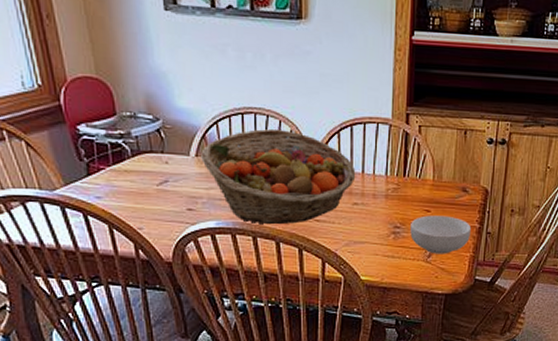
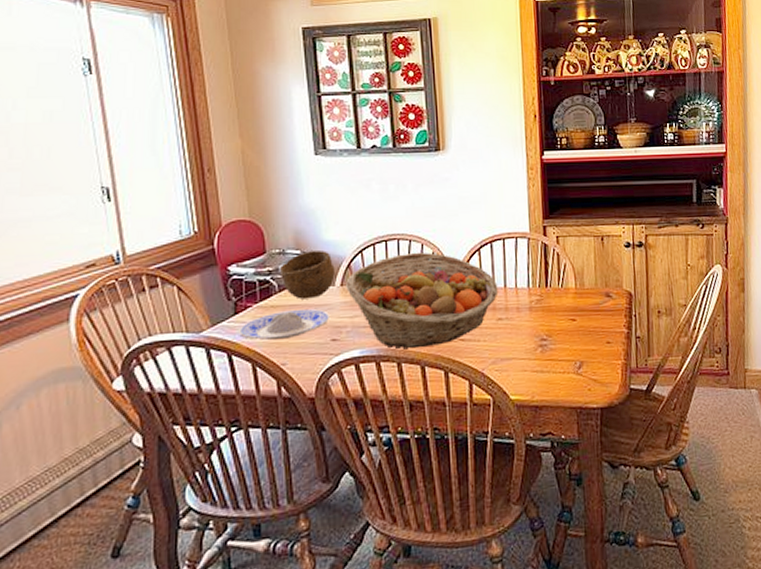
plate: none [93,176,186,205] -> present [239,308,331,341]
bowl: none [131,117,190,167] -> present [279,251,335,299]
cereal bowl: present [410,215,472,254] -> none [557,323,620,365]

